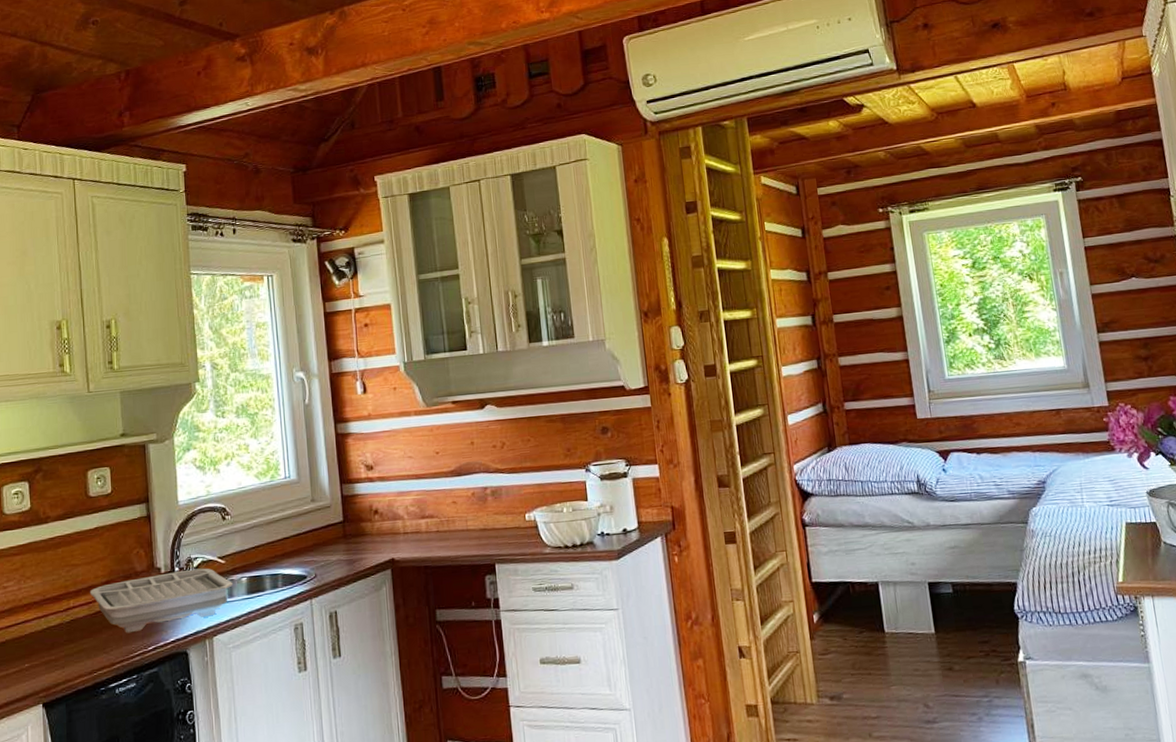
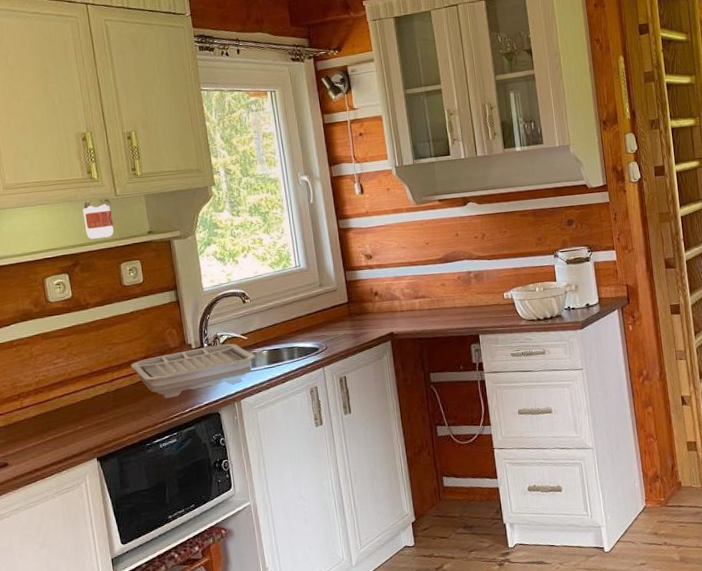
jar: none [50,394,84,442] -> present [82,197,114,239]

